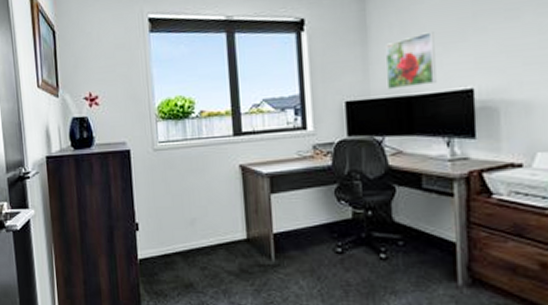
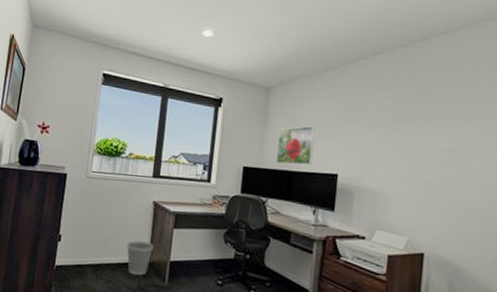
wastebasket: none [216,215,250,257] -> present [126,240,154,276]

